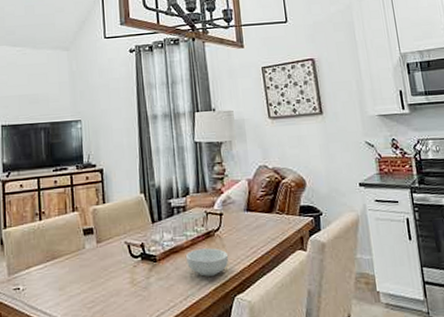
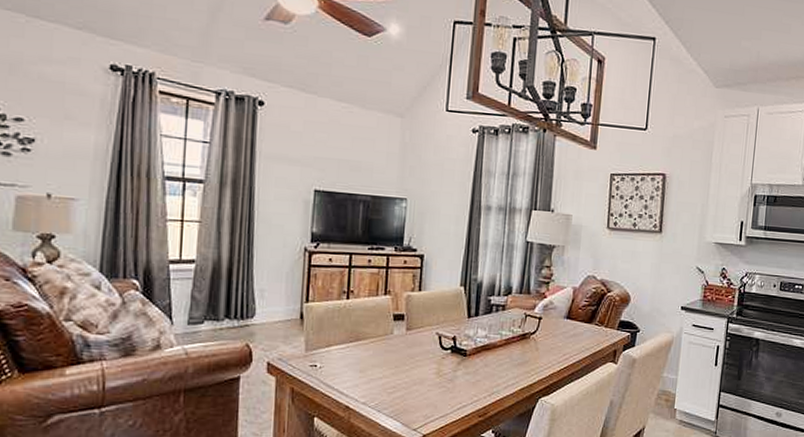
cereal bowl: present [186,248,229,277] -> none [497,349,541,377]

